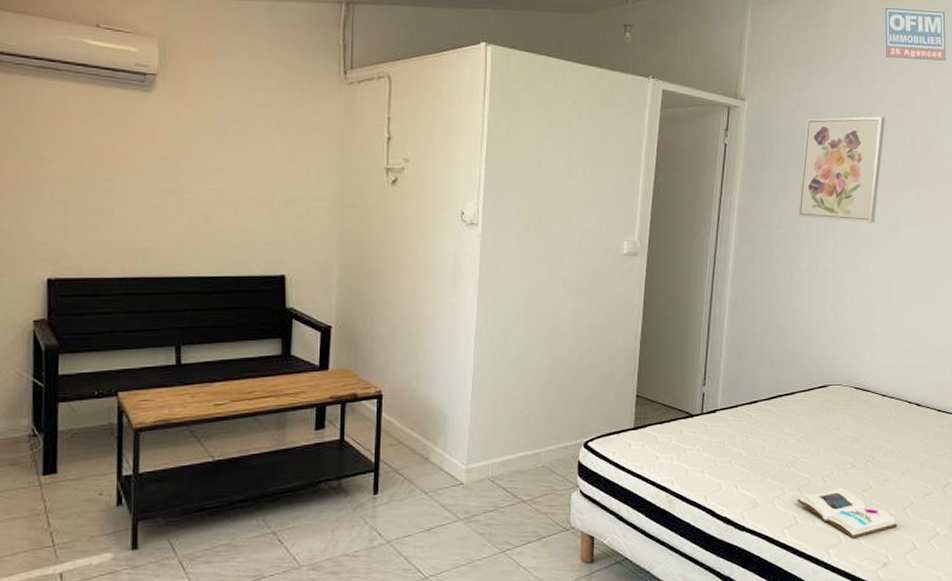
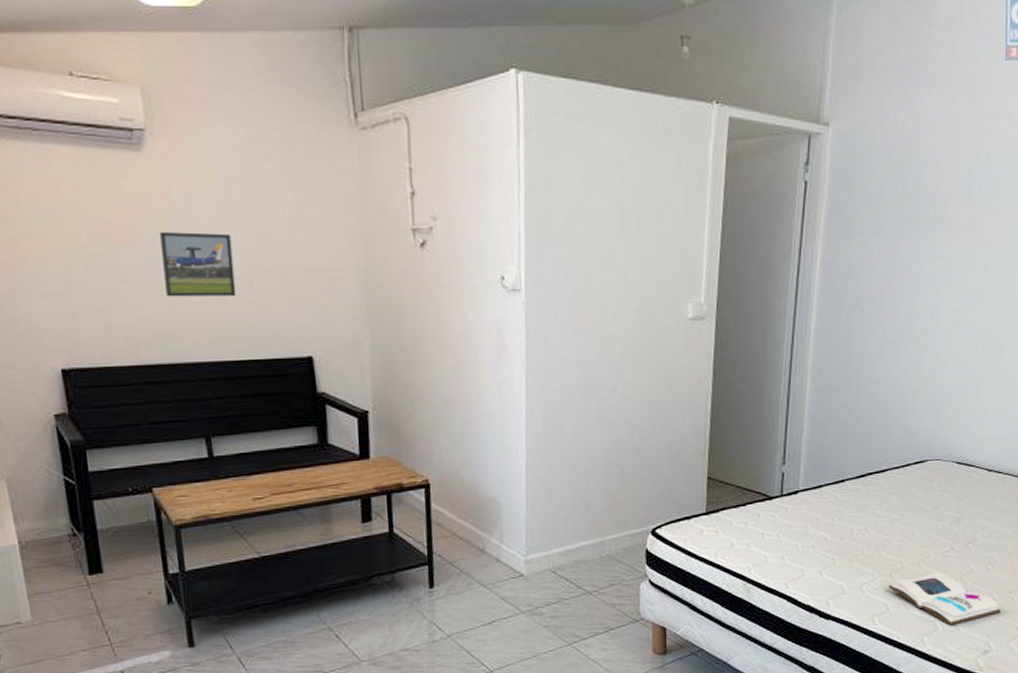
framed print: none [157,160,223,220] -> present [160,231,237,297]
wall art: present [798,116,885,223] -> none [893,137,1002,271]

